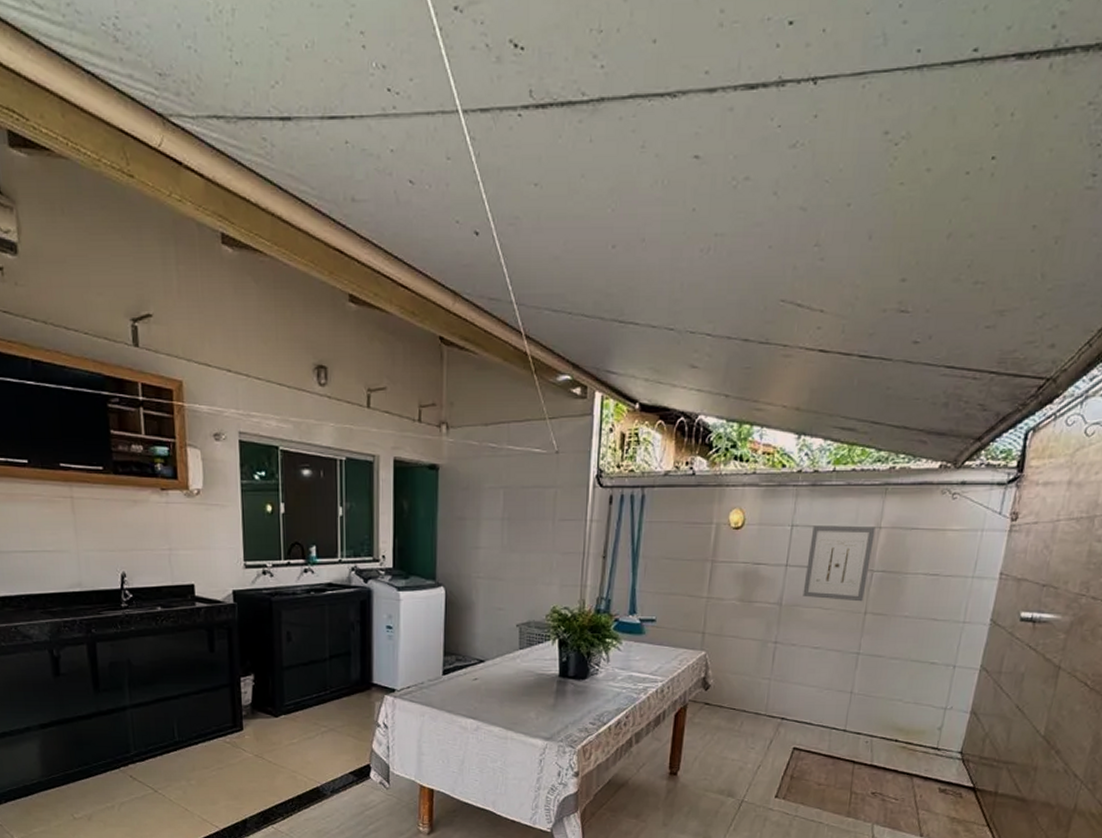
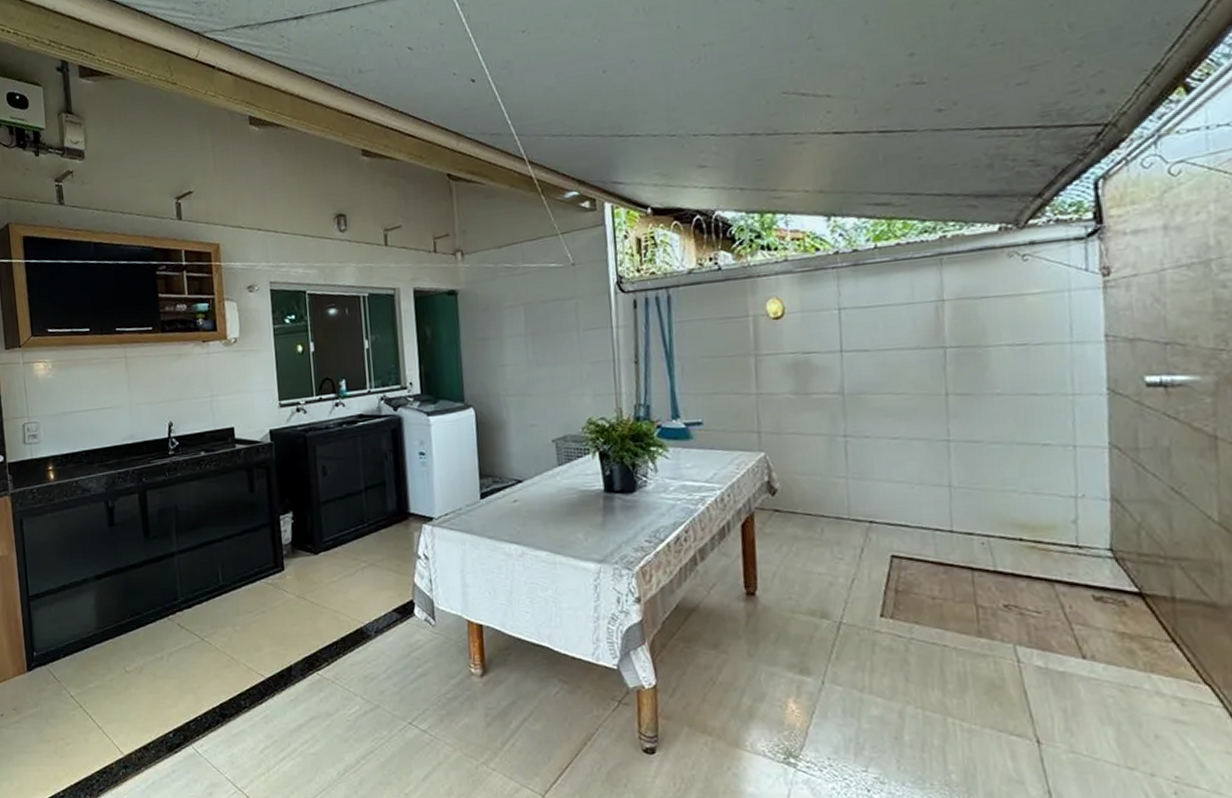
wall art: present [802,525,876,602] -> none [863,300,941,384]

